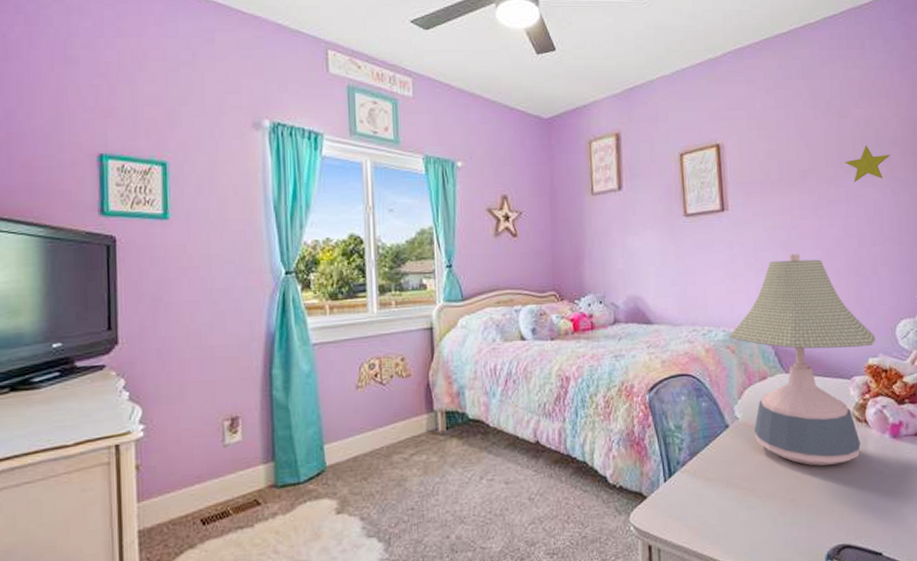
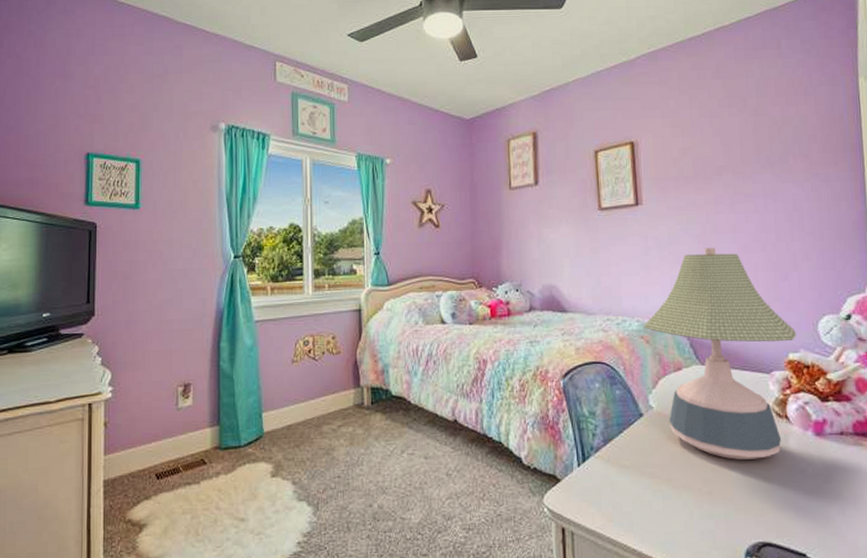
decorative star: present [845,146,890,183] -> none [762,142,810,179]

